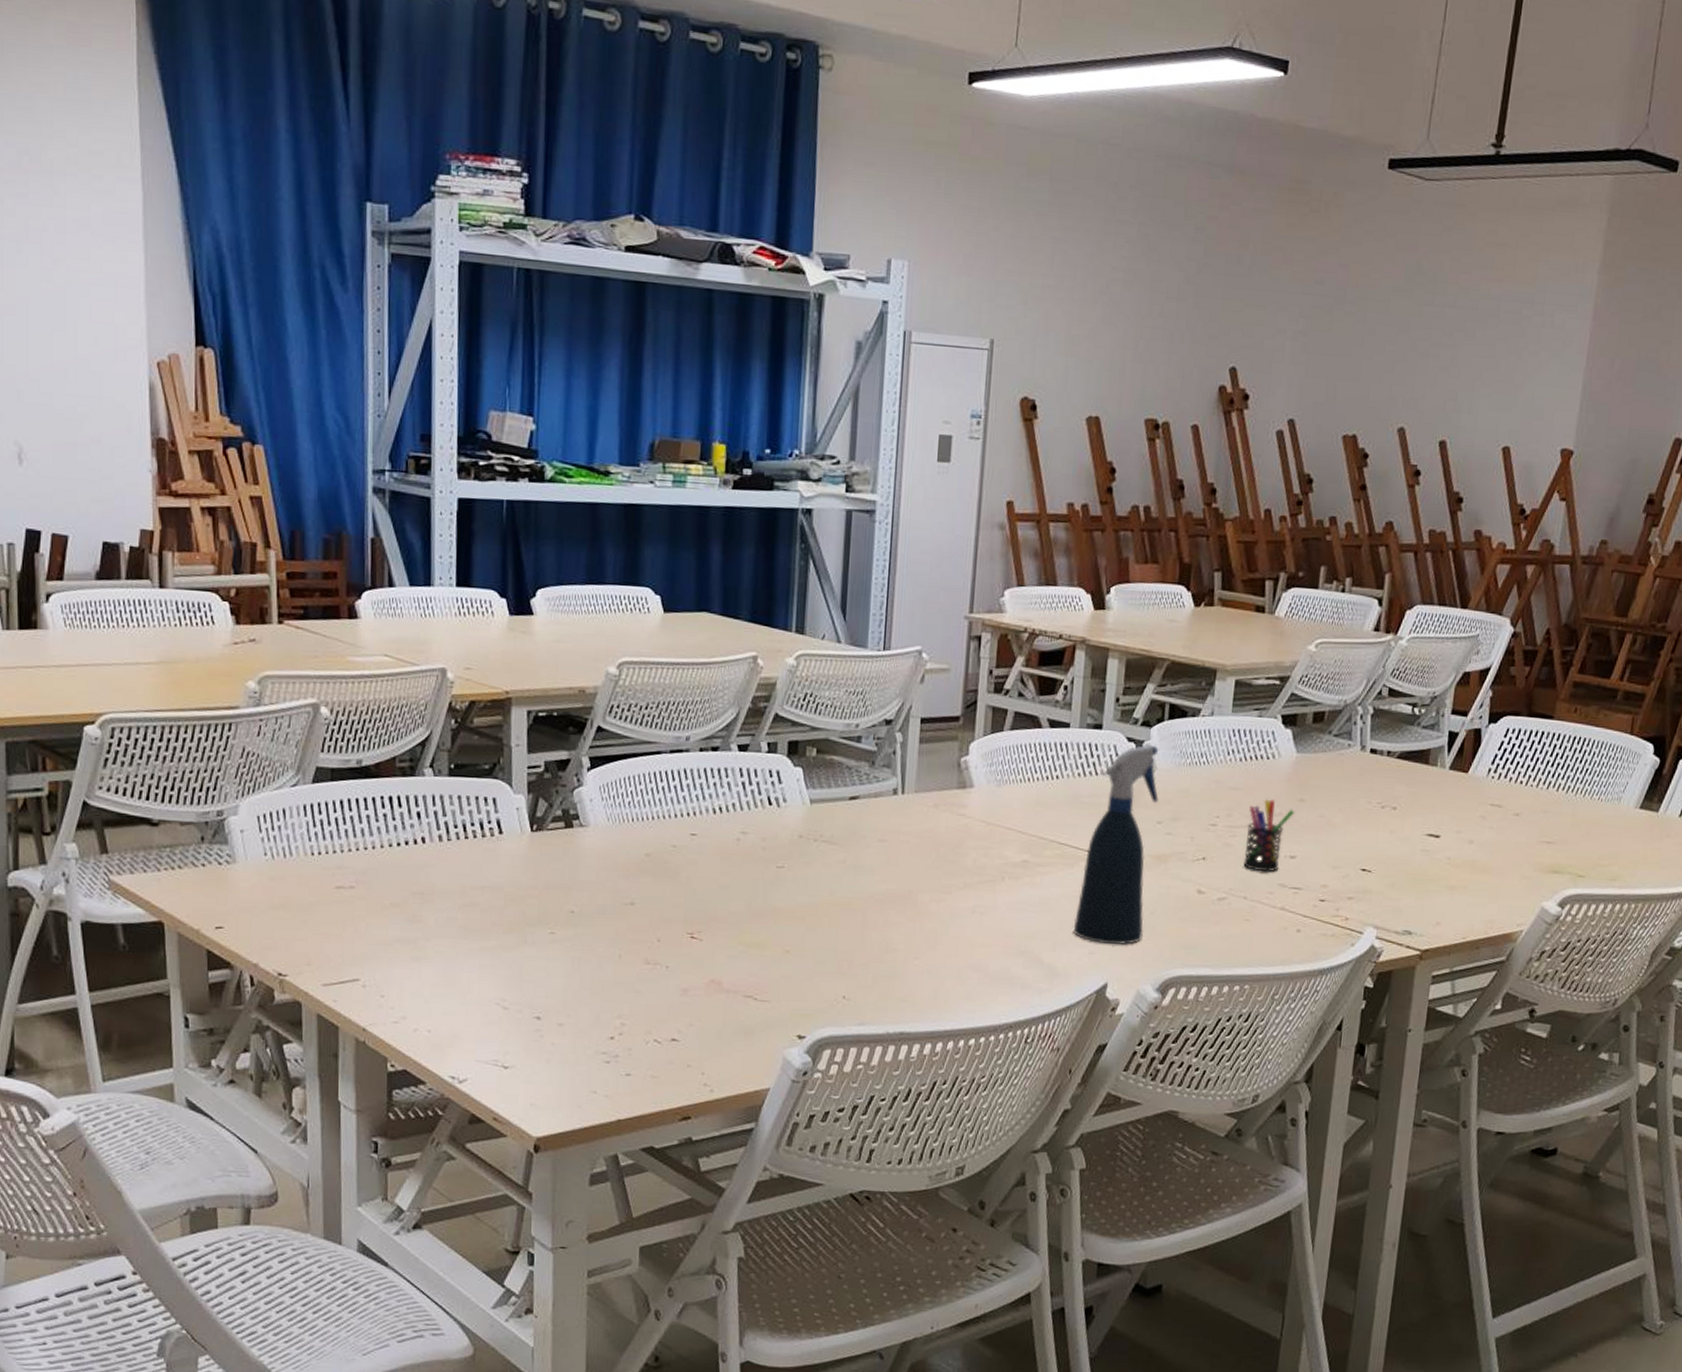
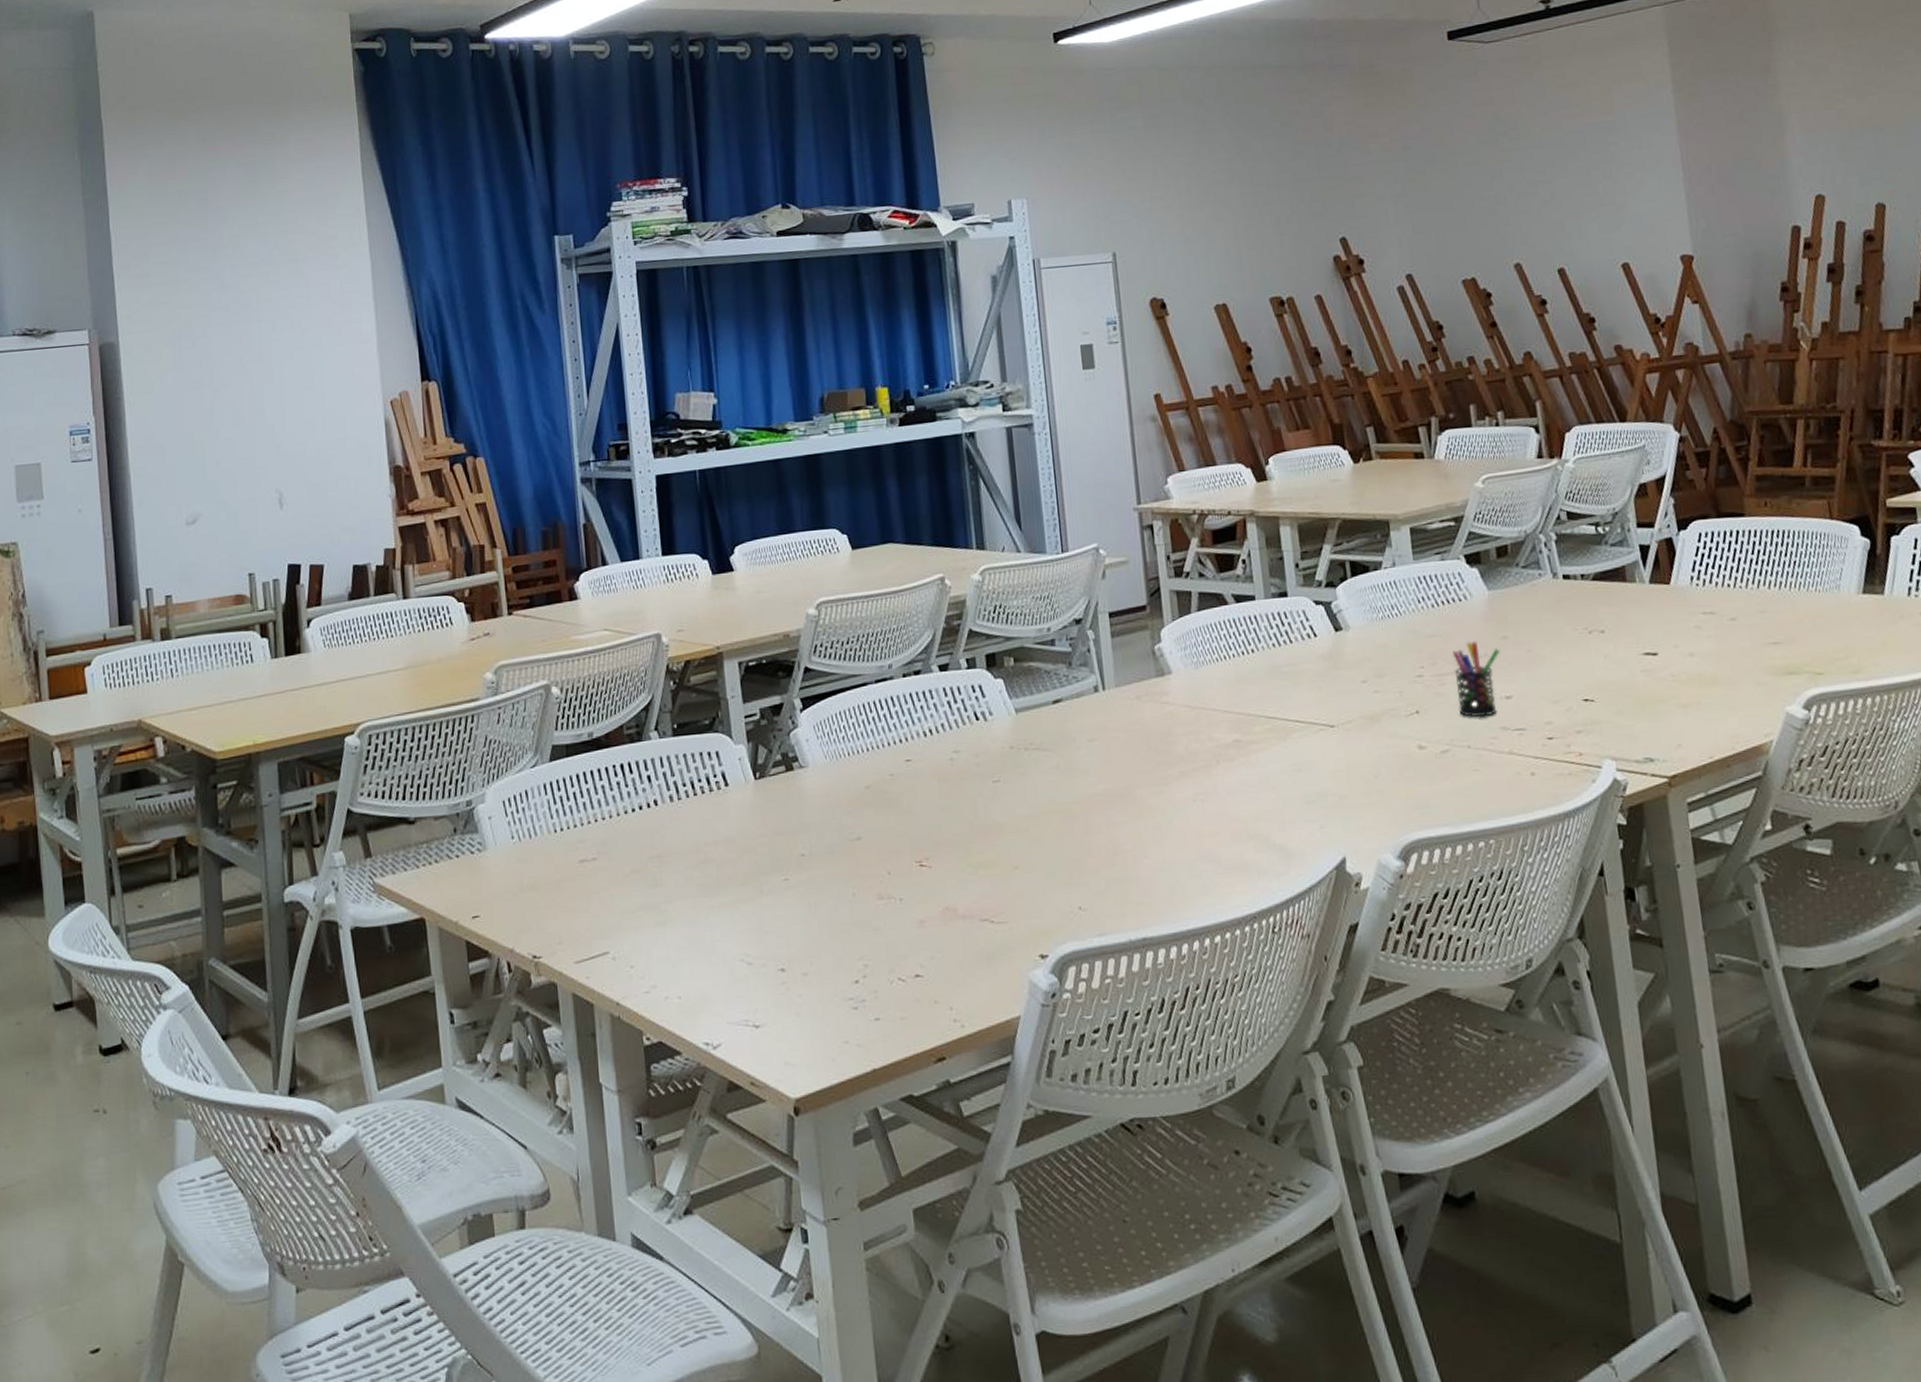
spray bottle: present [1073,744,1159,944] -> none [1294,605,1372,816]

